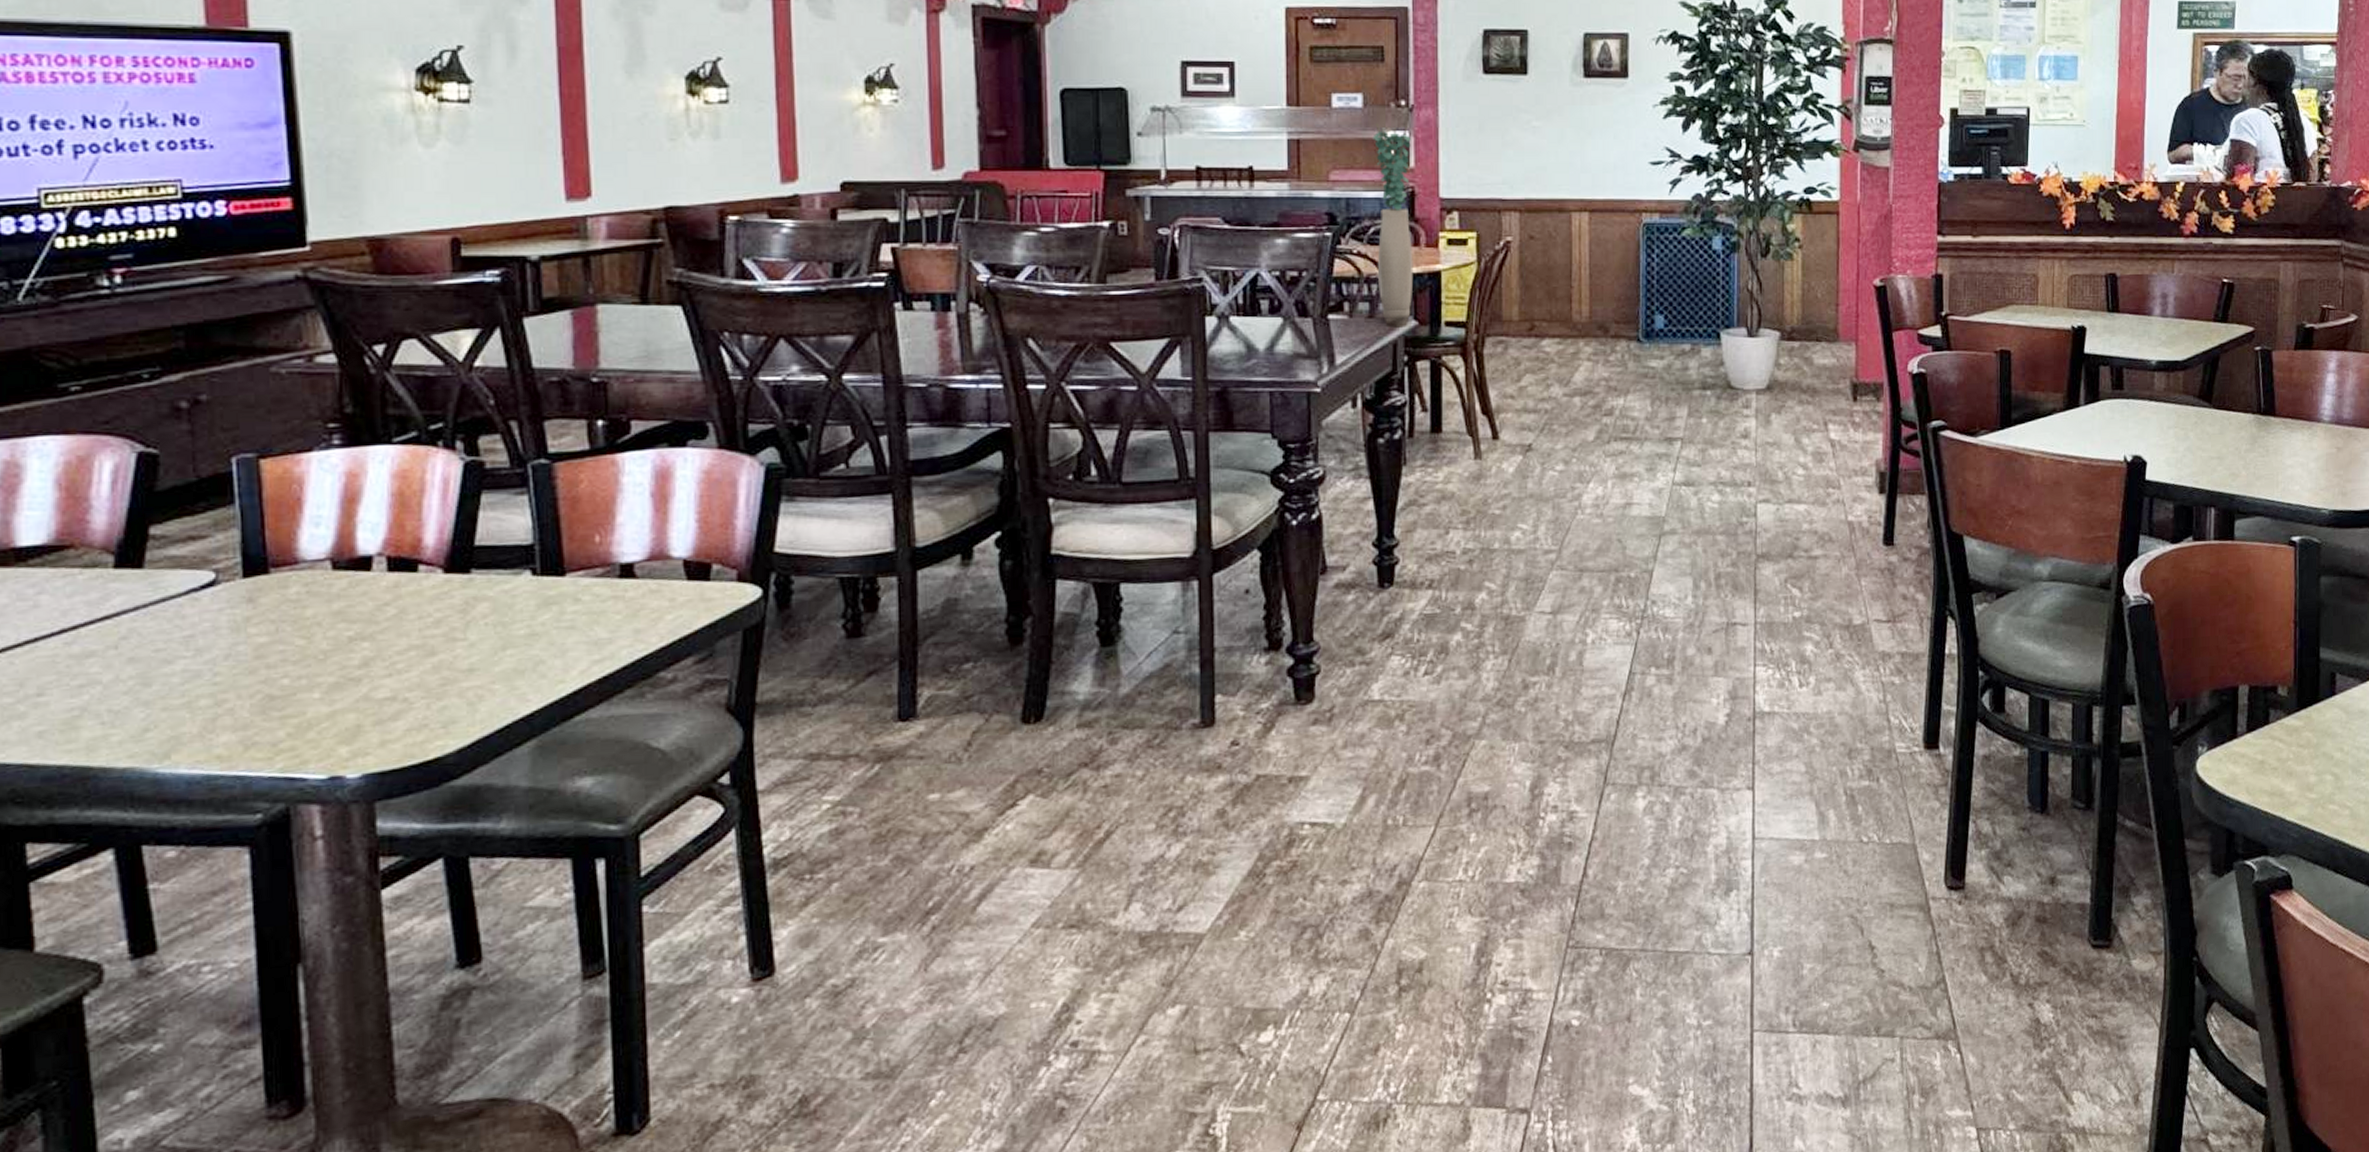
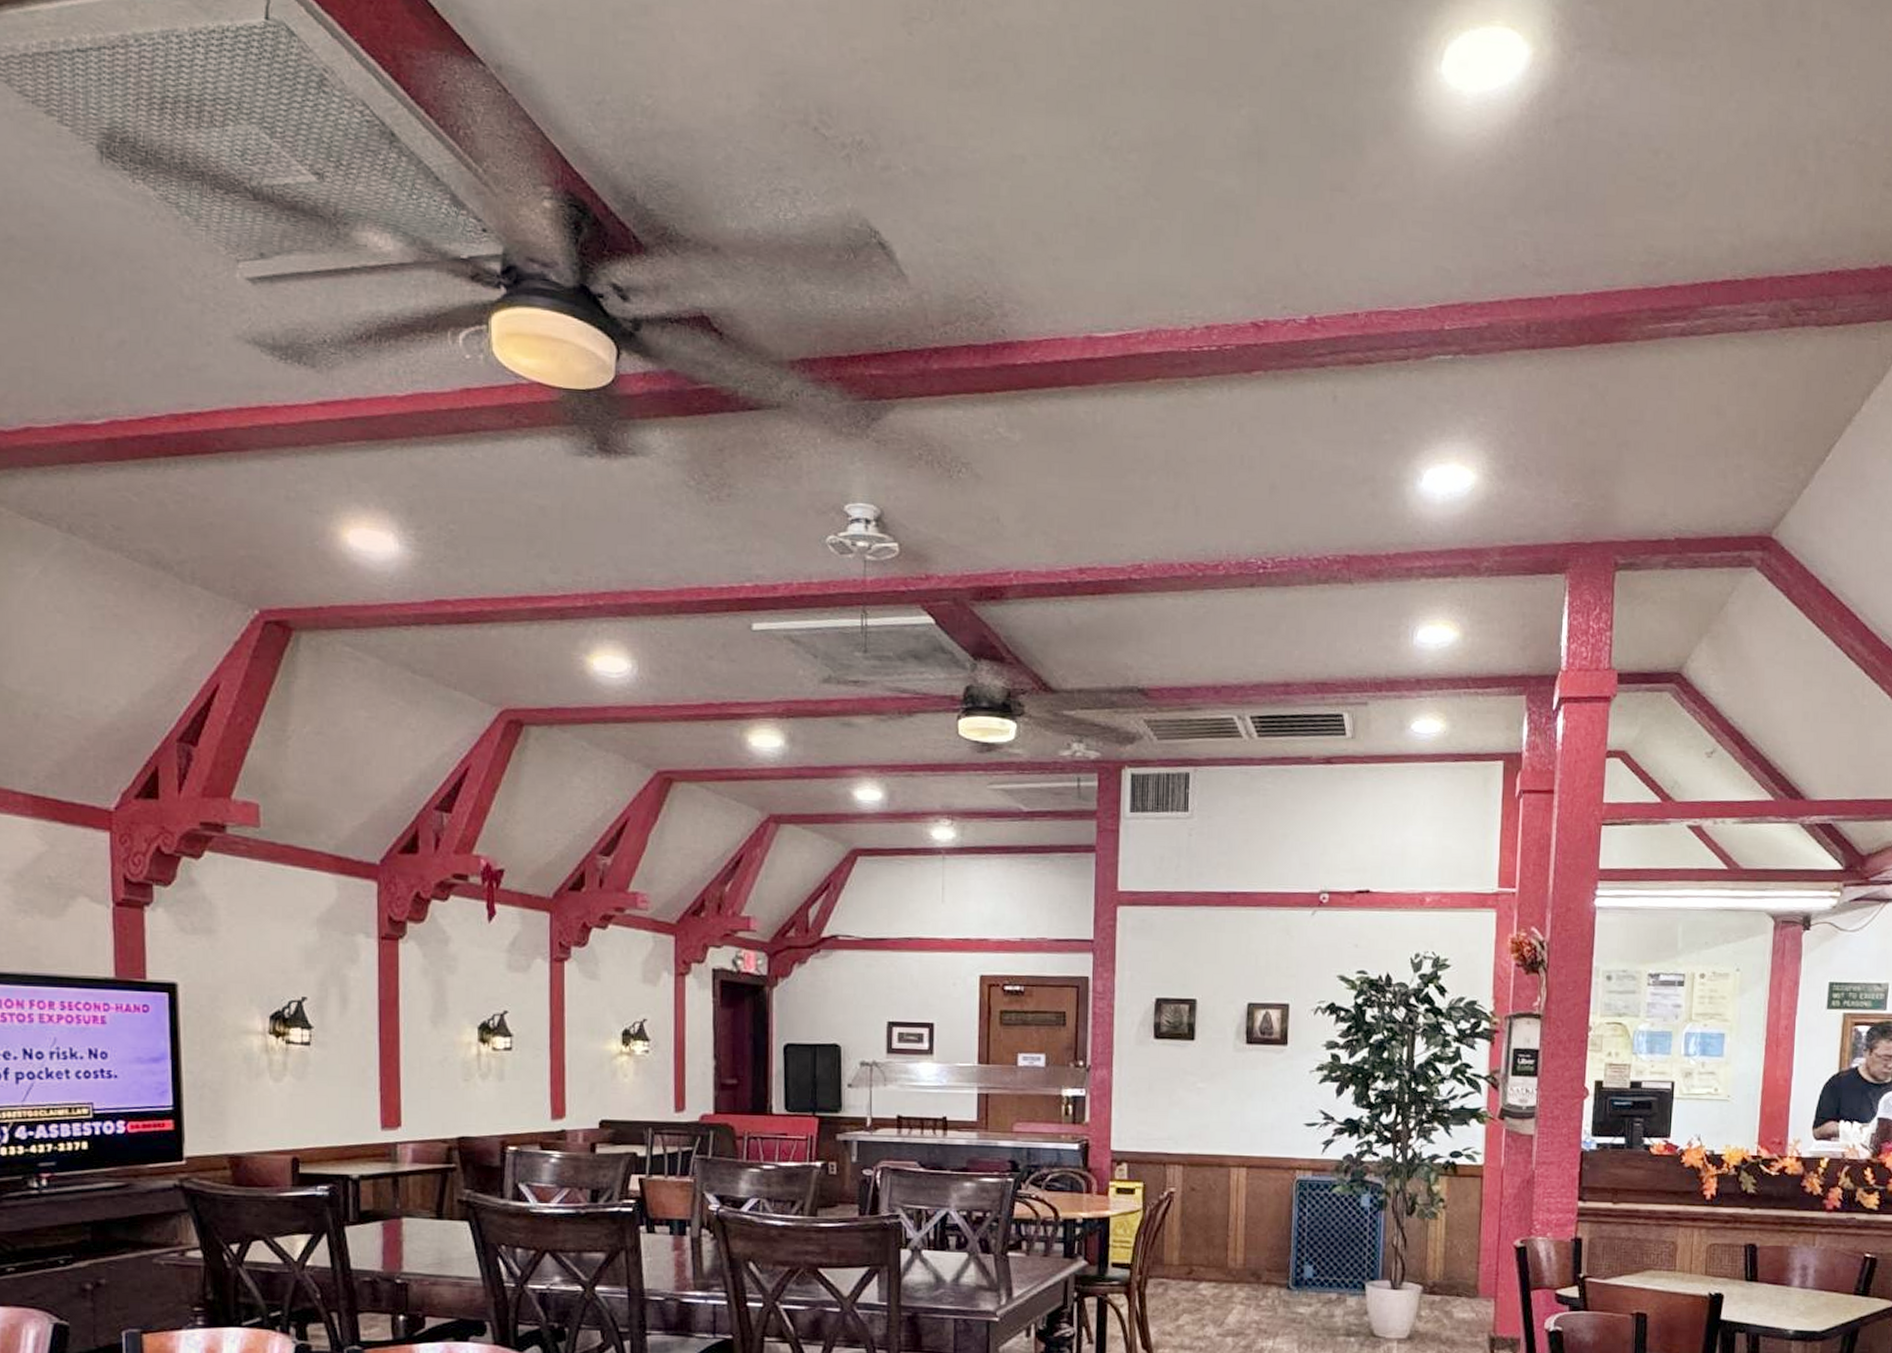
vase: present [1373,123,1414,328] -> none [1053,1081,1087,1266]

